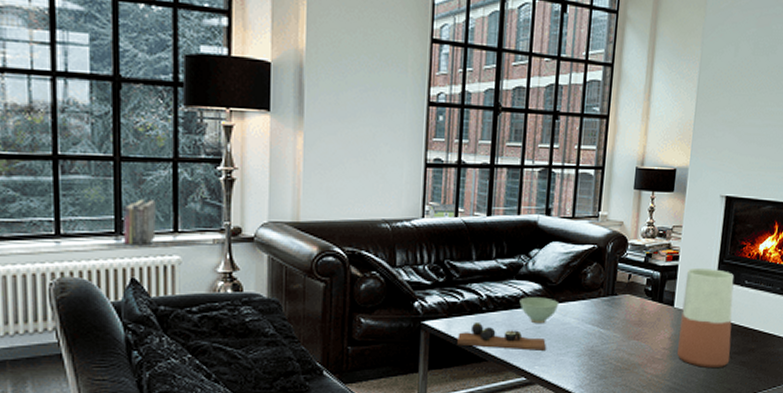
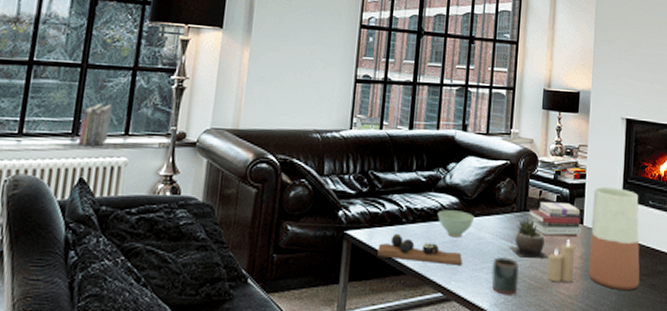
mug: none [576,341,606,377] -> present [491,257,520,295]
succulent plant: none [595,302,636,342] -> present [509,218,549,260]
books: none [616,286,673,319] -> present [529,202,582,237]
candle: none [634,322,664,363] -> present [547,240,575,283]

